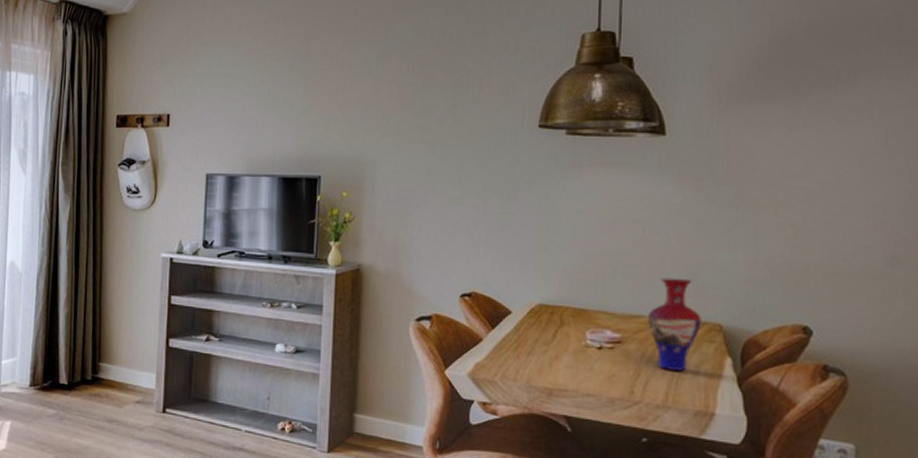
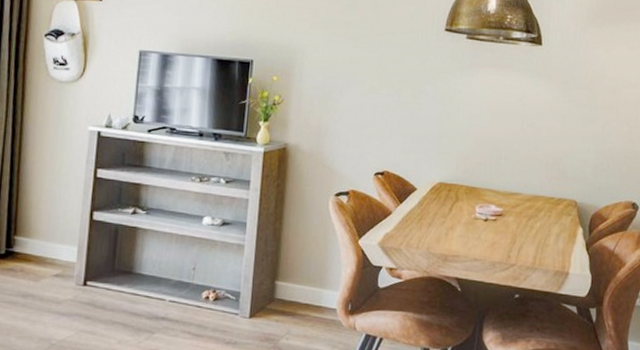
vase: present [648,277,702,371] -> none [523,162,563,239]

